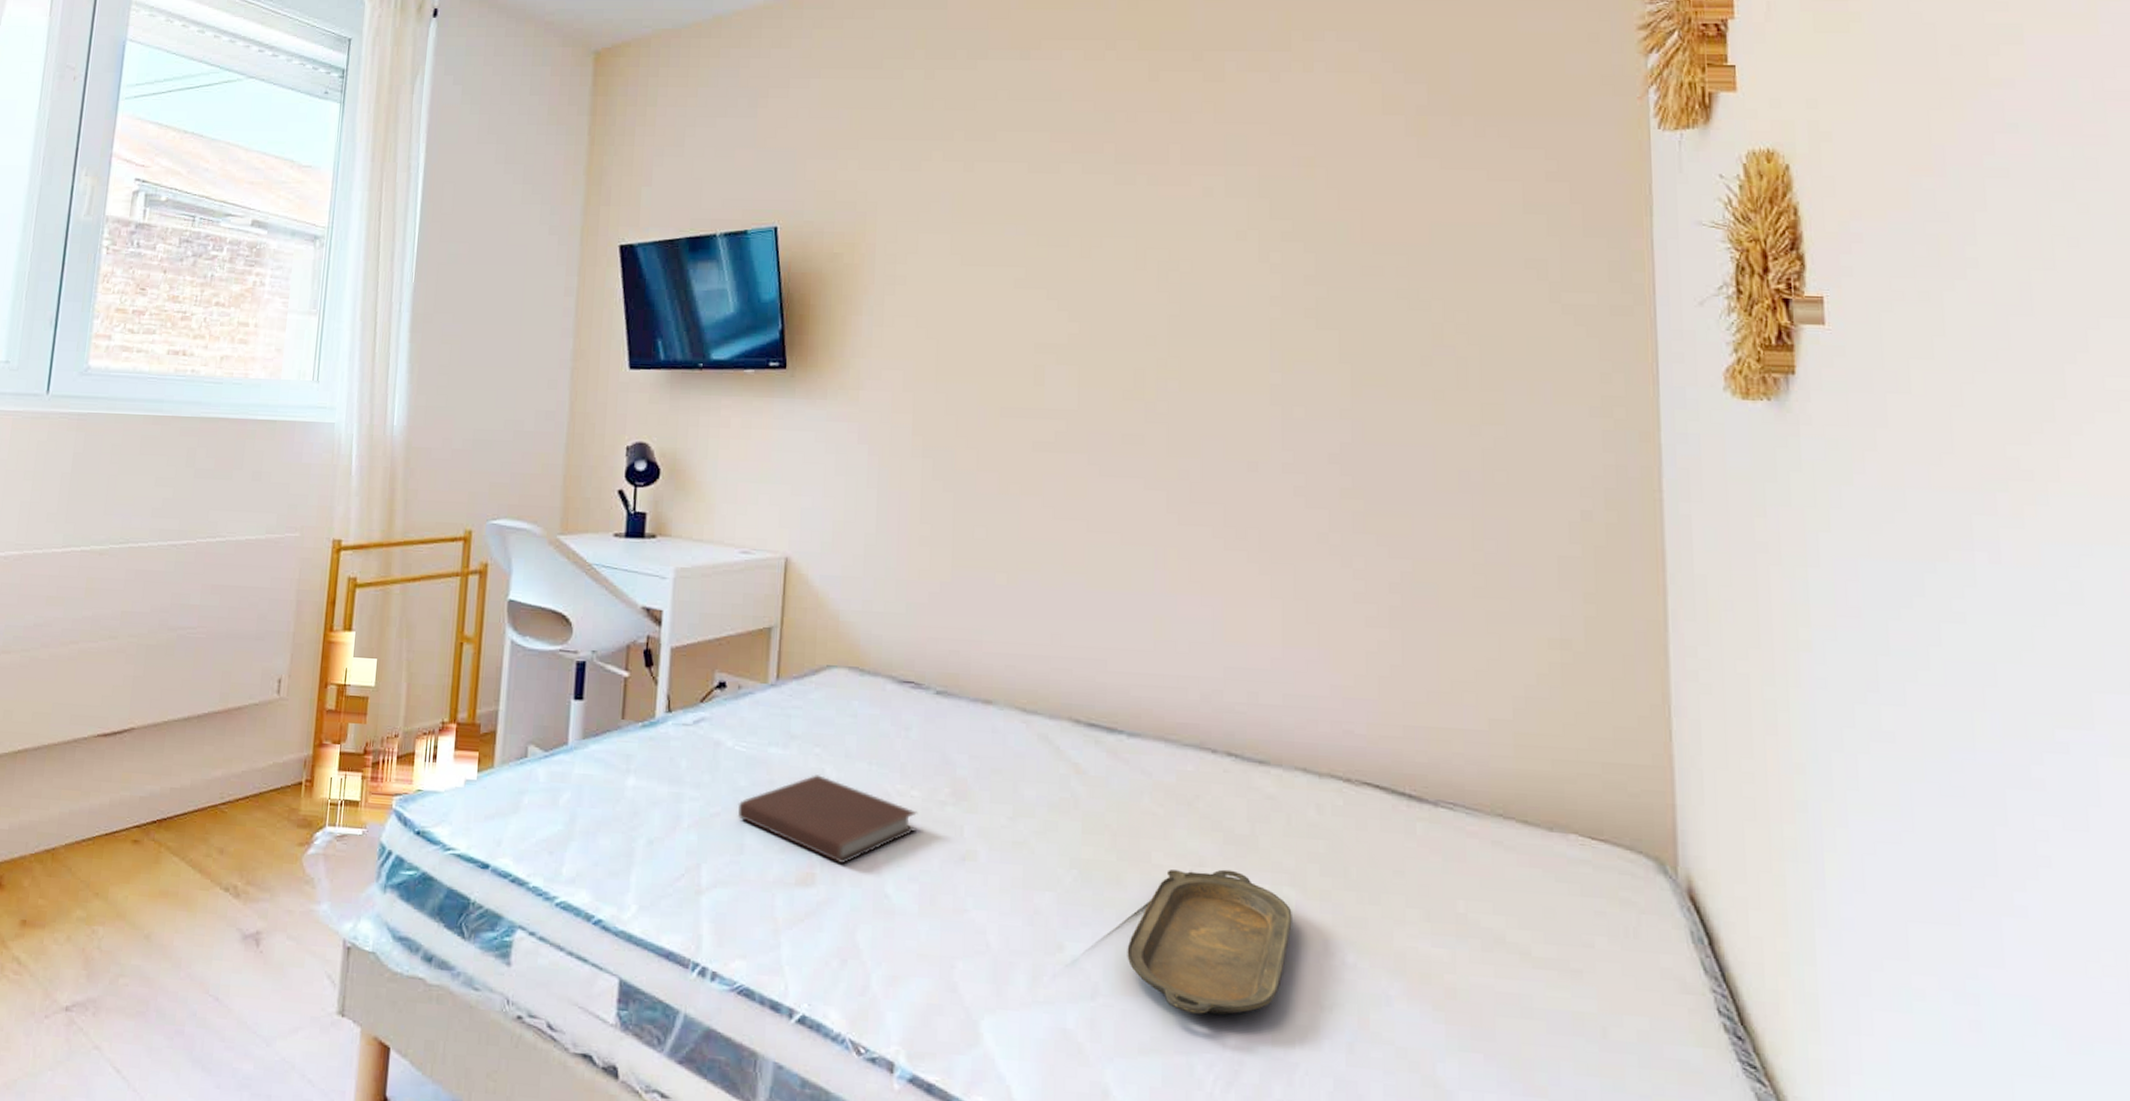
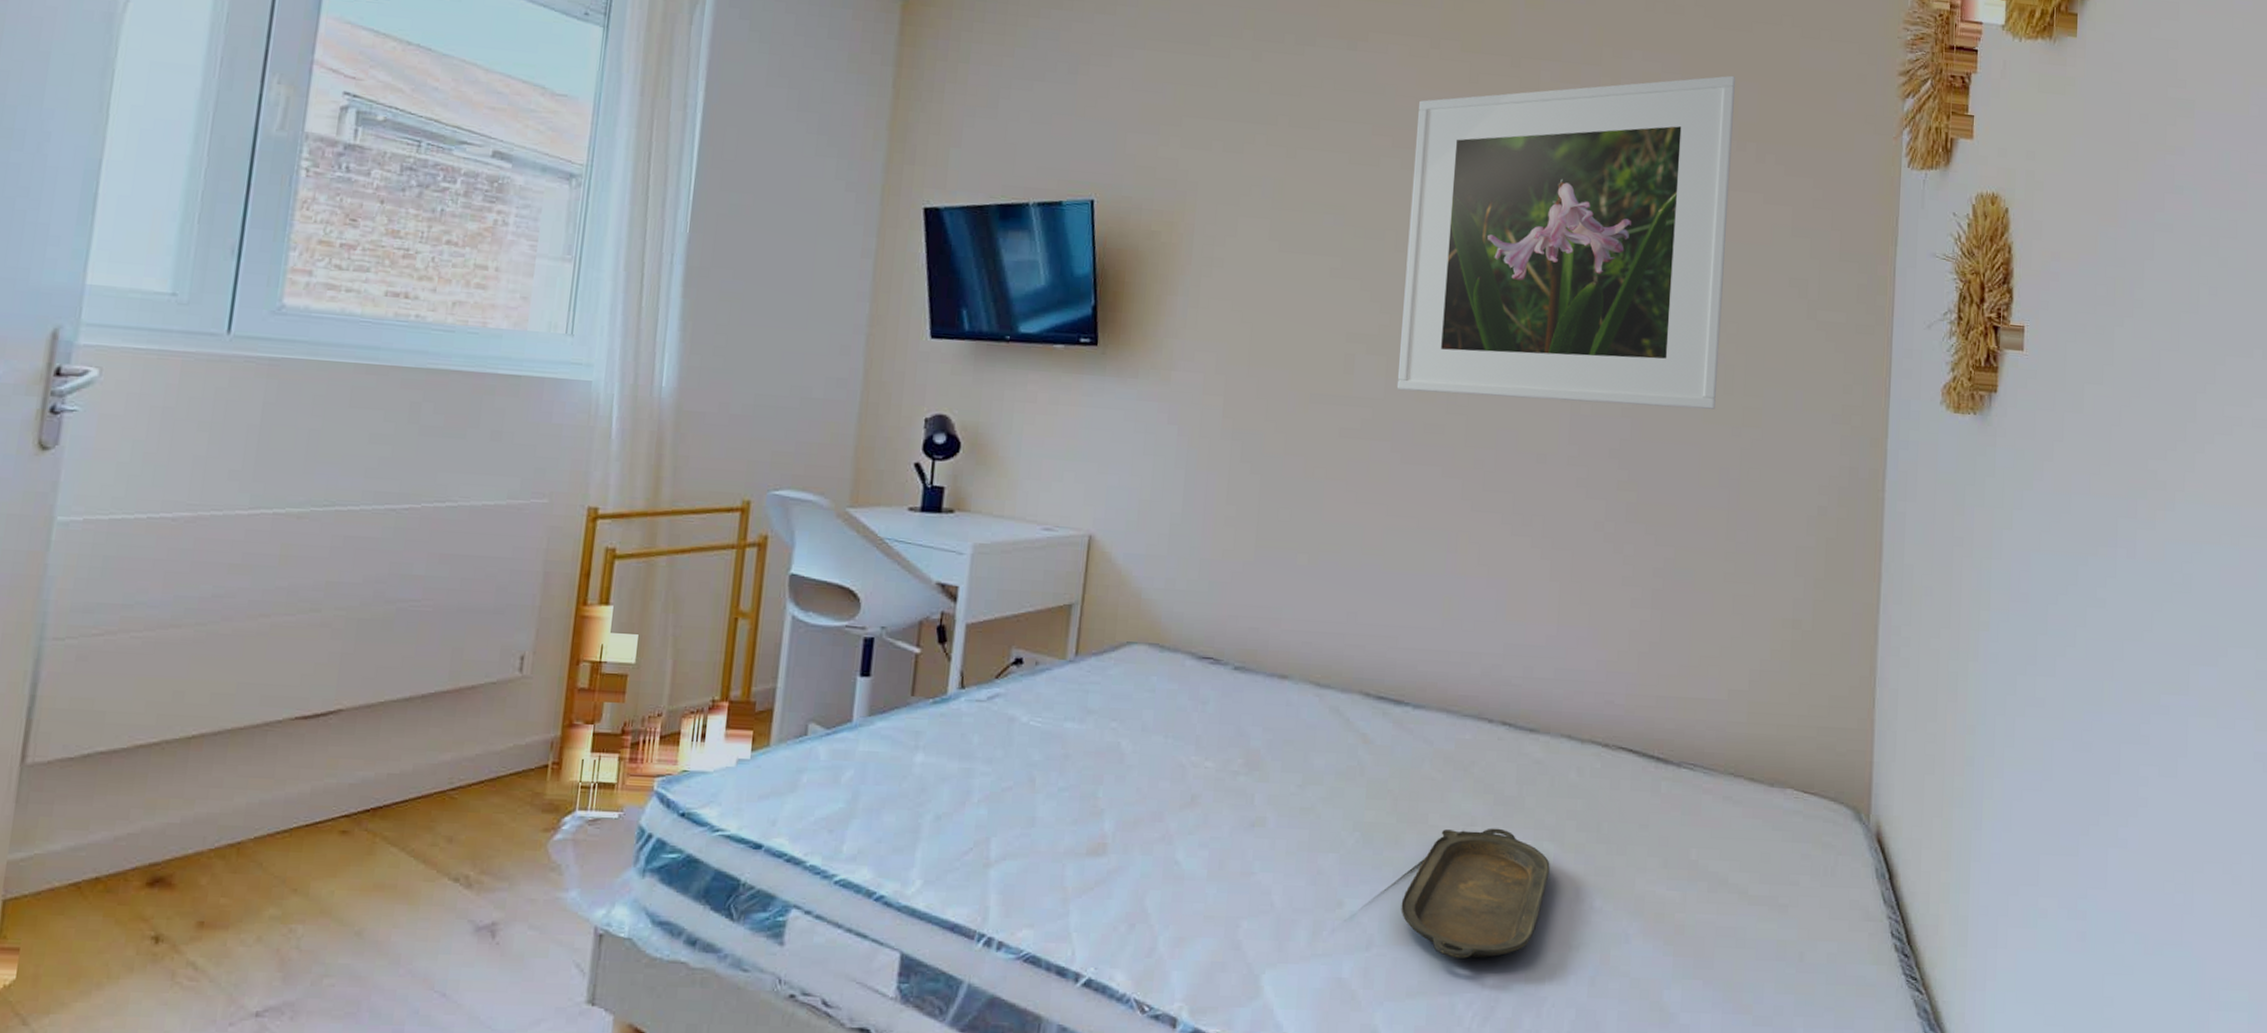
notebook: present [737,775,918,863] -> none [1029,748,1211,833]
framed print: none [1090,47,1449,407] -> present [1397,75,1736,409]

